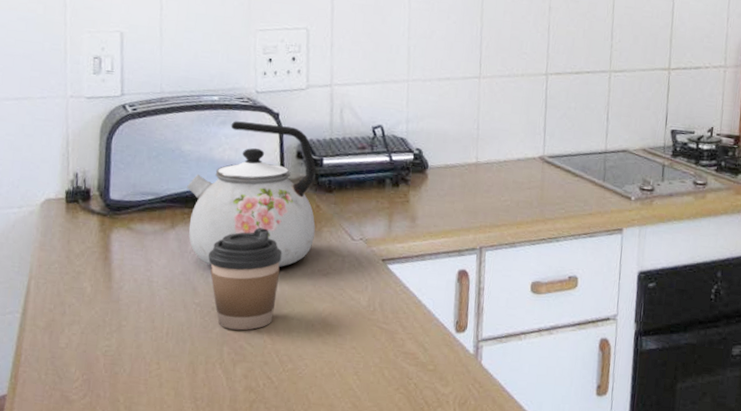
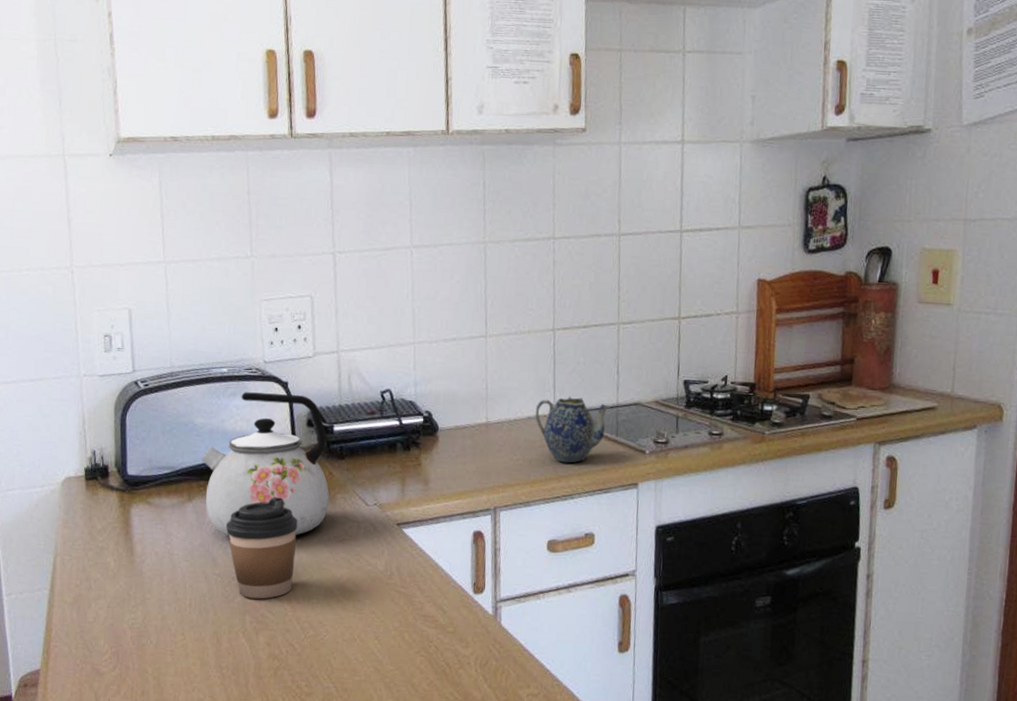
teapot: none [524,140,598,207] -> present [535,396,609,464]

